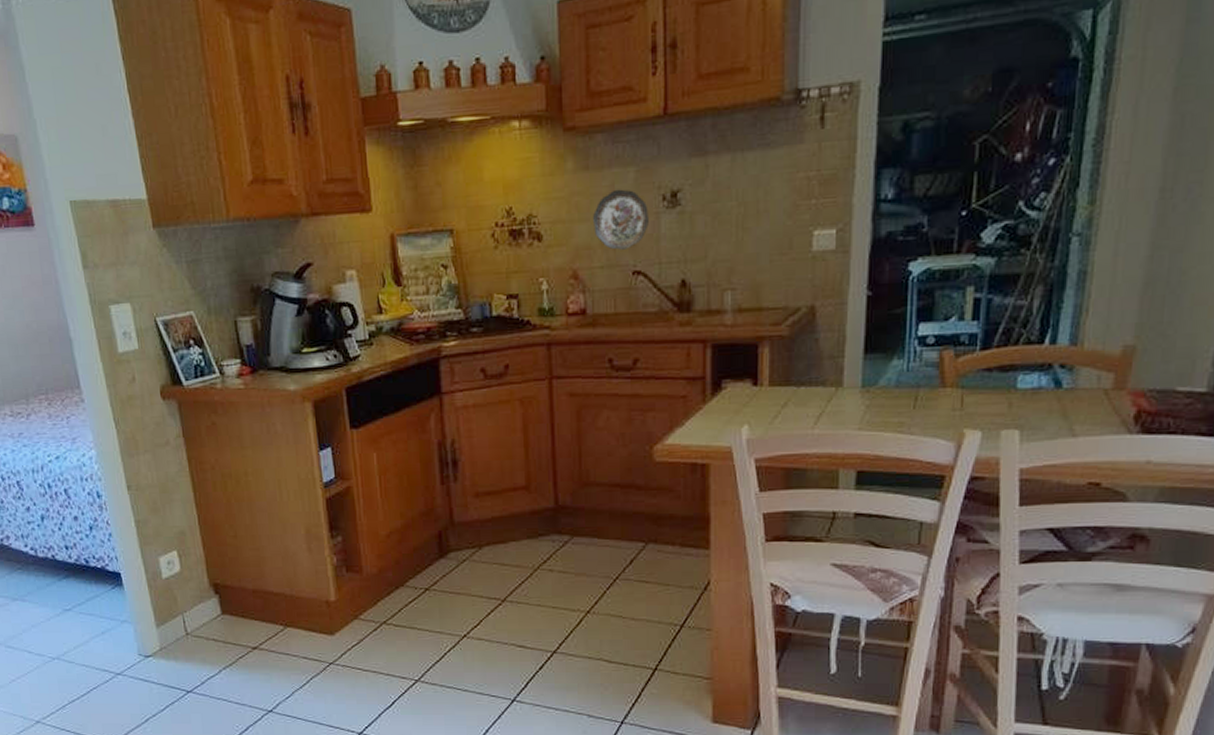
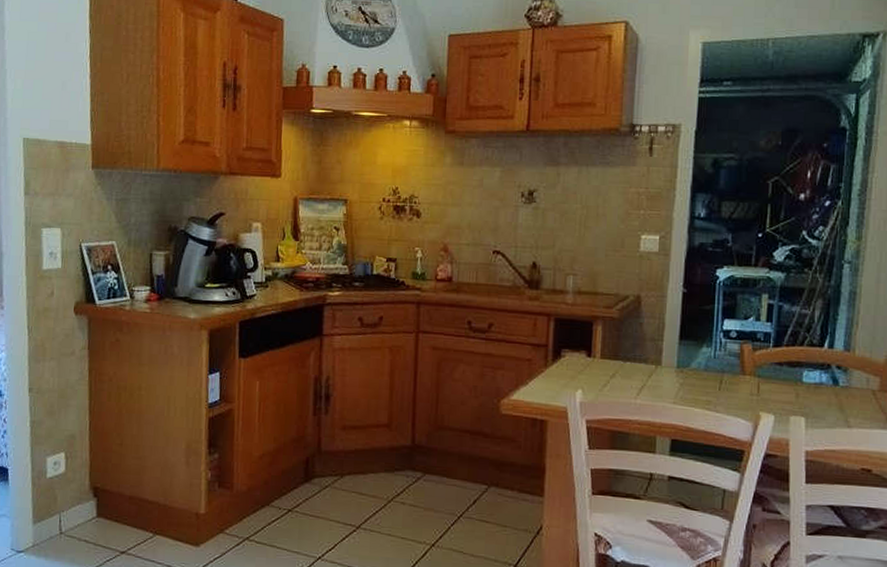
decorative plate: present [593,189,649,250] -> none [463,183,509,232]

